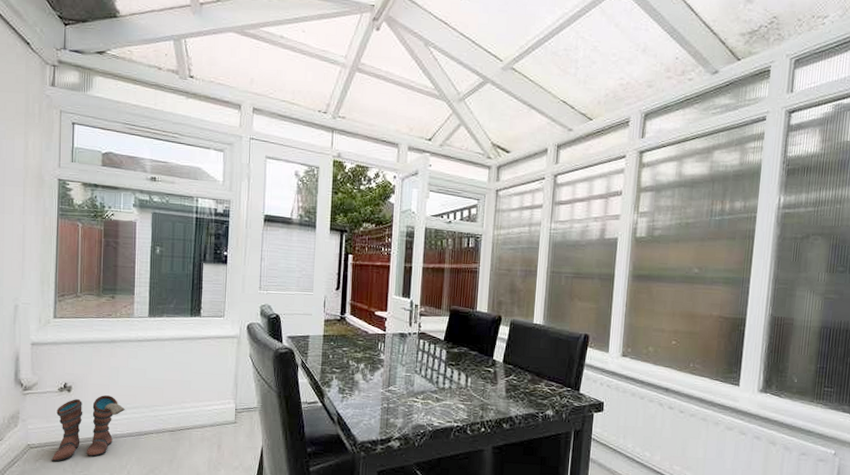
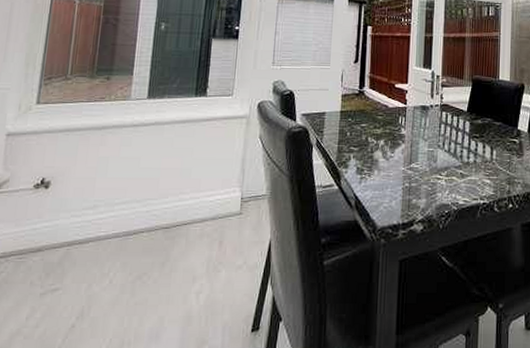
boots: present [51,395,126,462] -> none [16,190,113,274]

